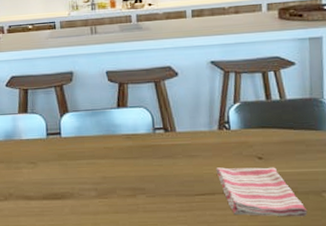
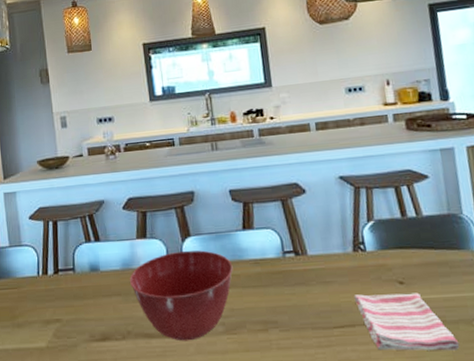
mixing bowl: none [12,124,107,203] -> present [130,250,233,341]

